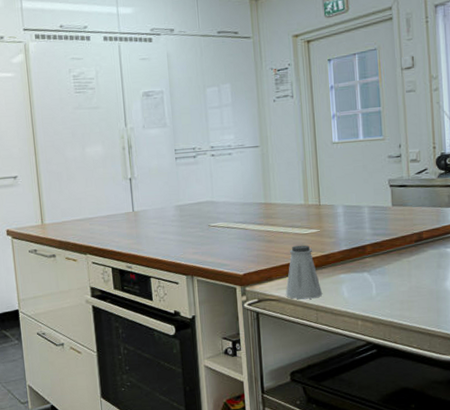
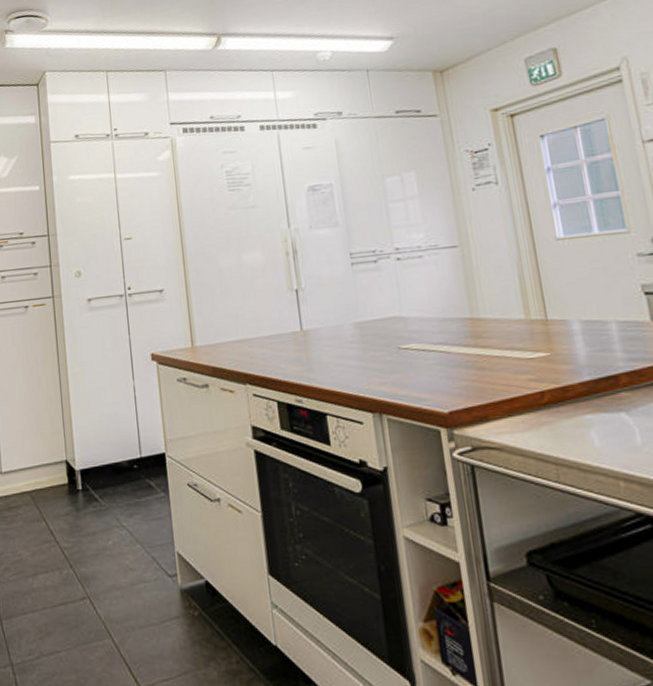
saltshaker: present [286,245,323,300] -> none [509,373,563,449]

